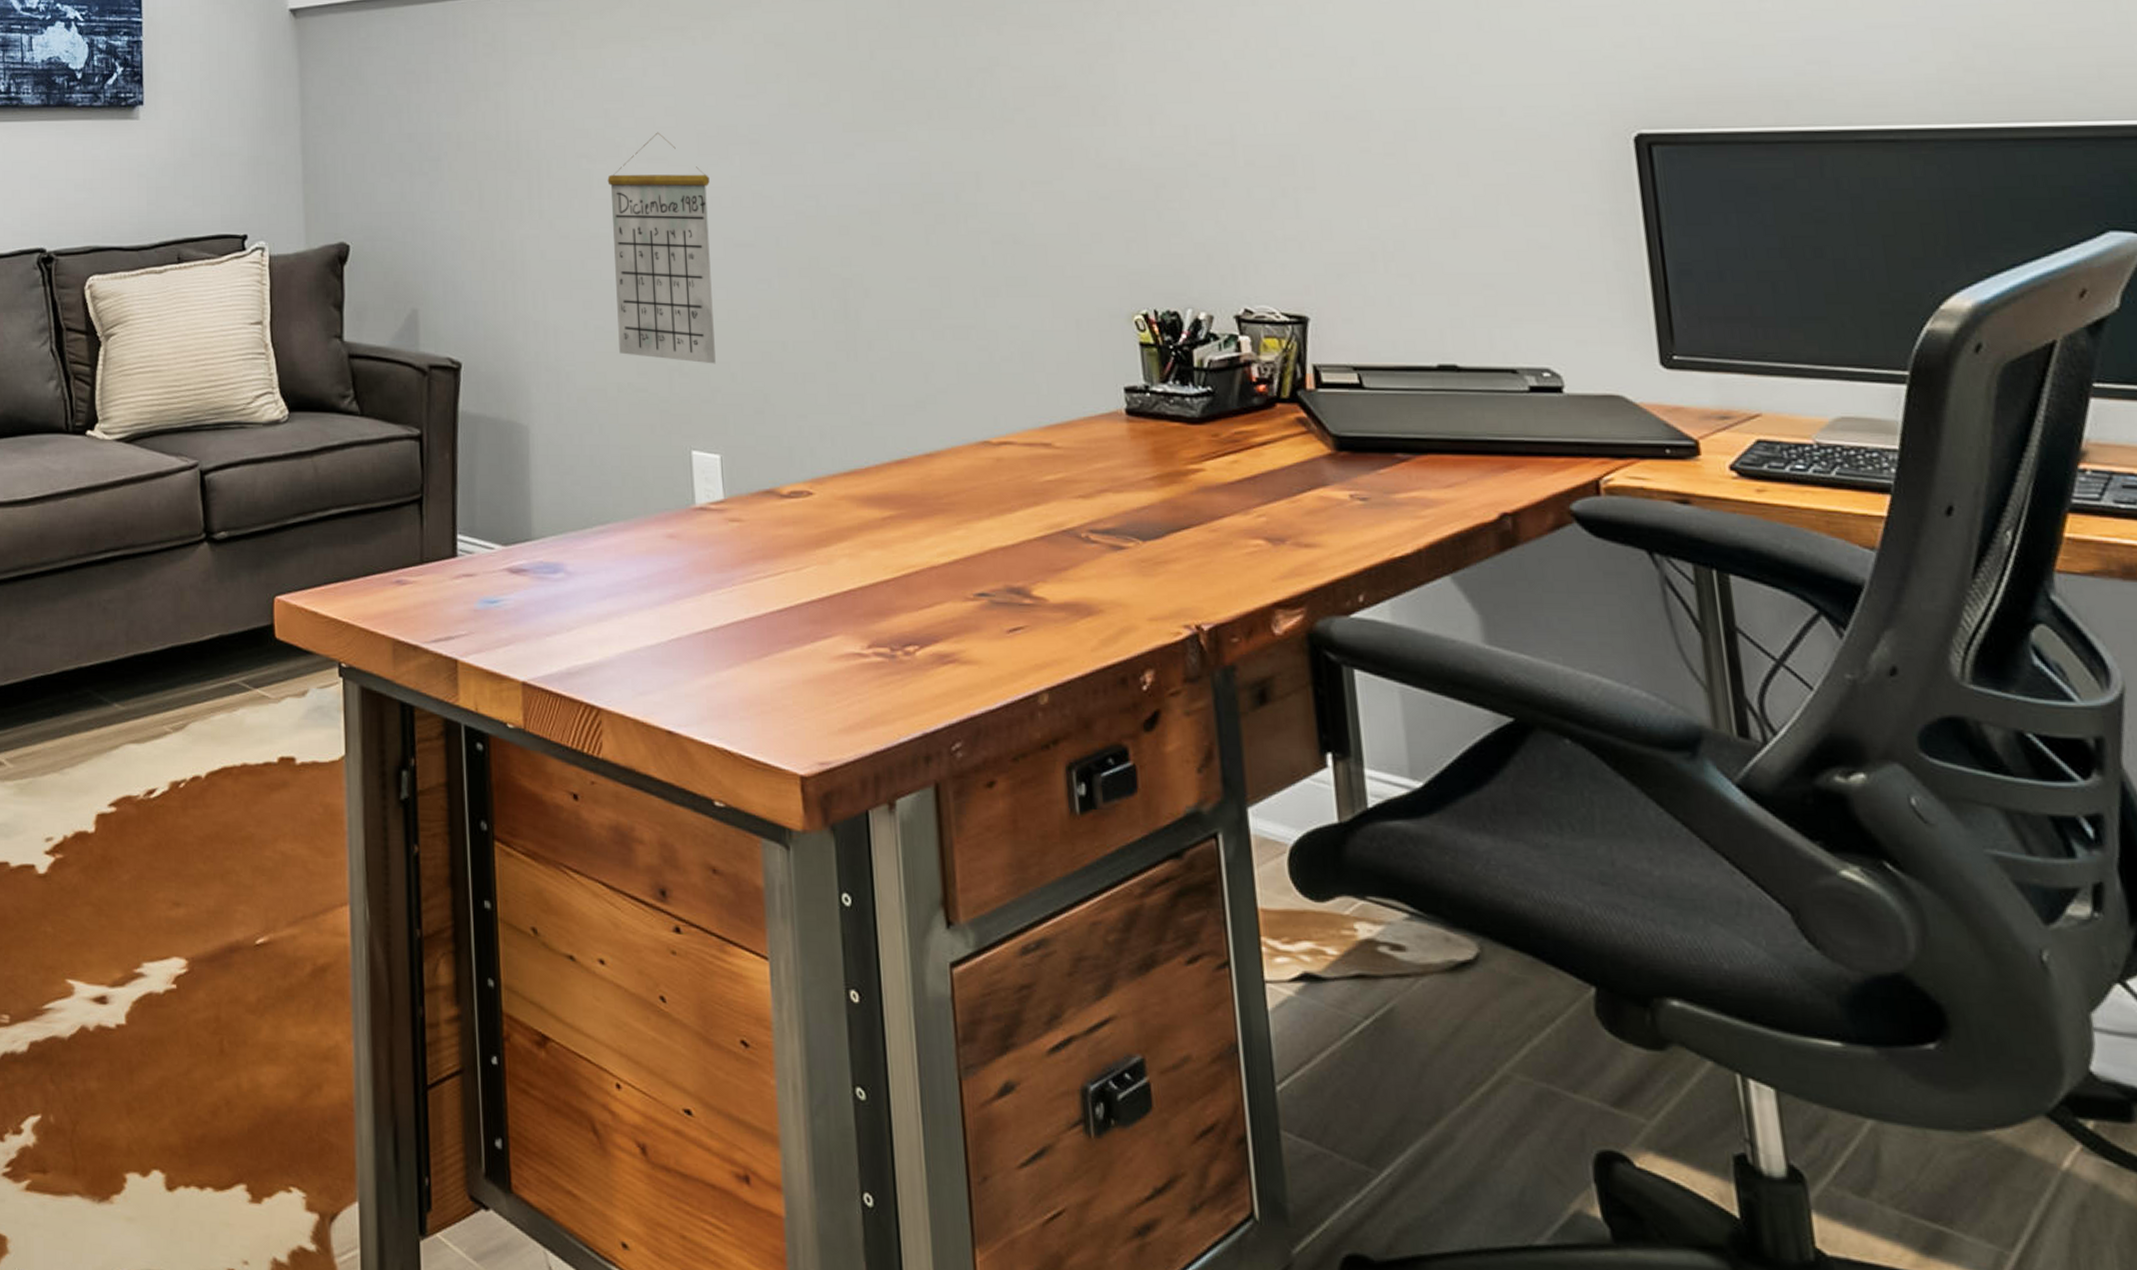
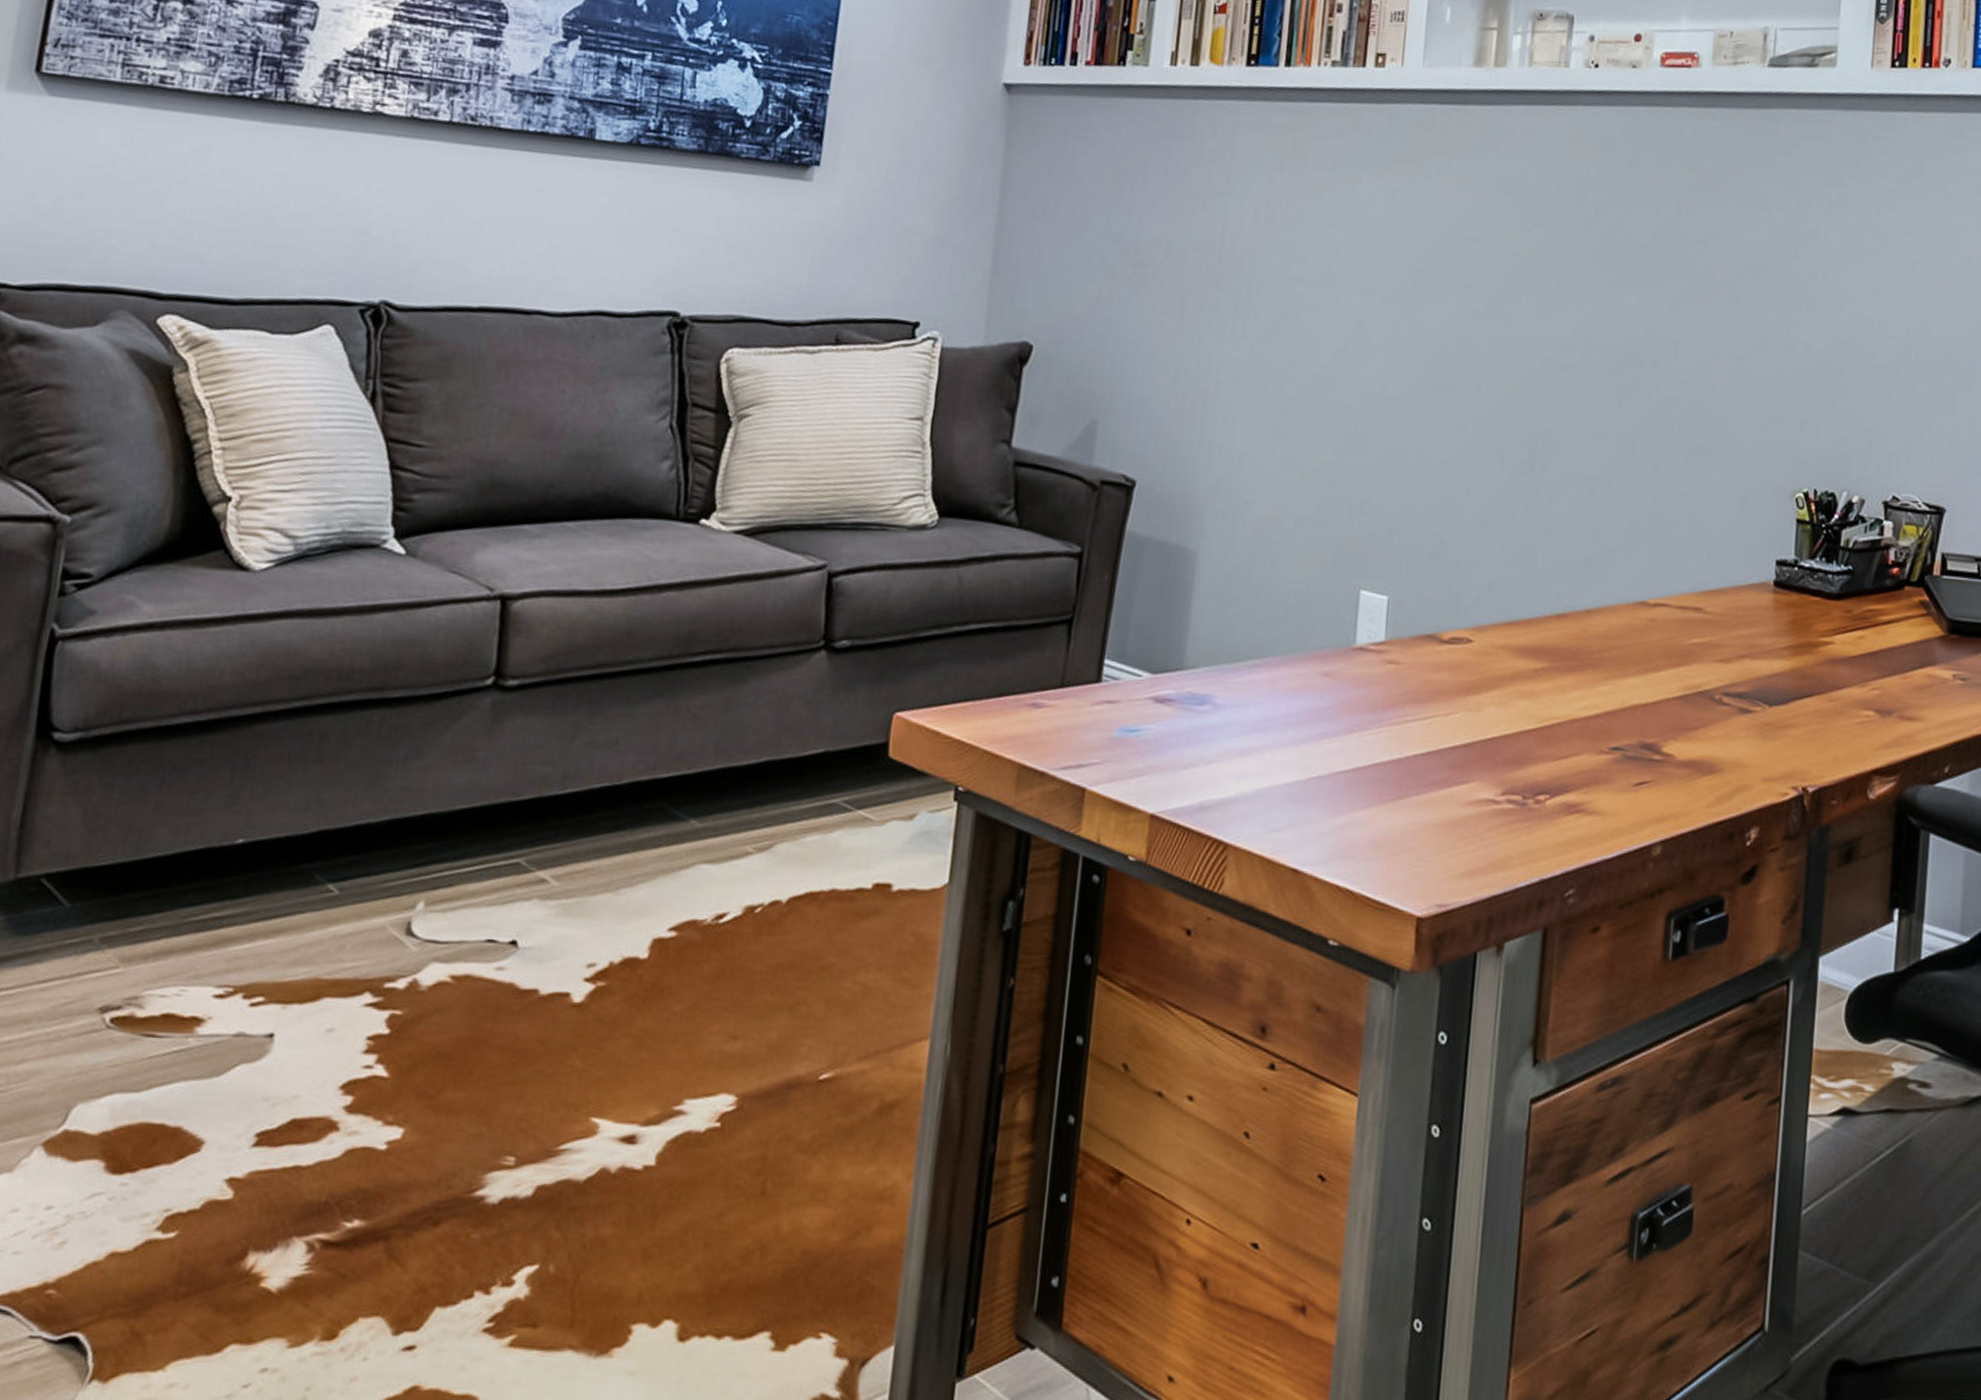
calendar: present [607,132,716,364] -> none [1303,264,1421,505]

